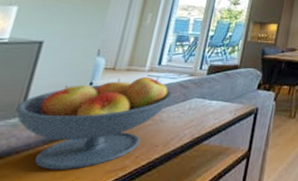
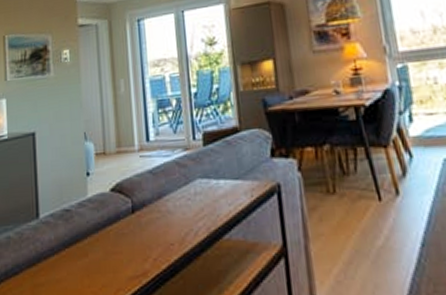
fruit bowl: present [14,76,173,170] -> none [31,156,172,277]

